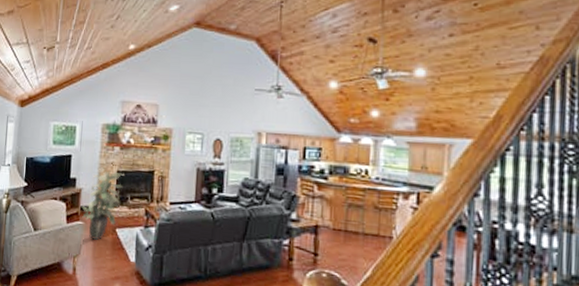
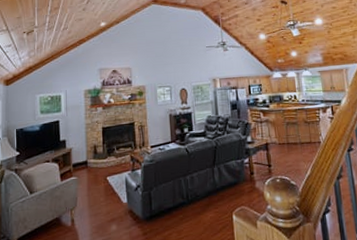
indoor plant: present [80,167,124,240] -> none [72,127,109,191]

